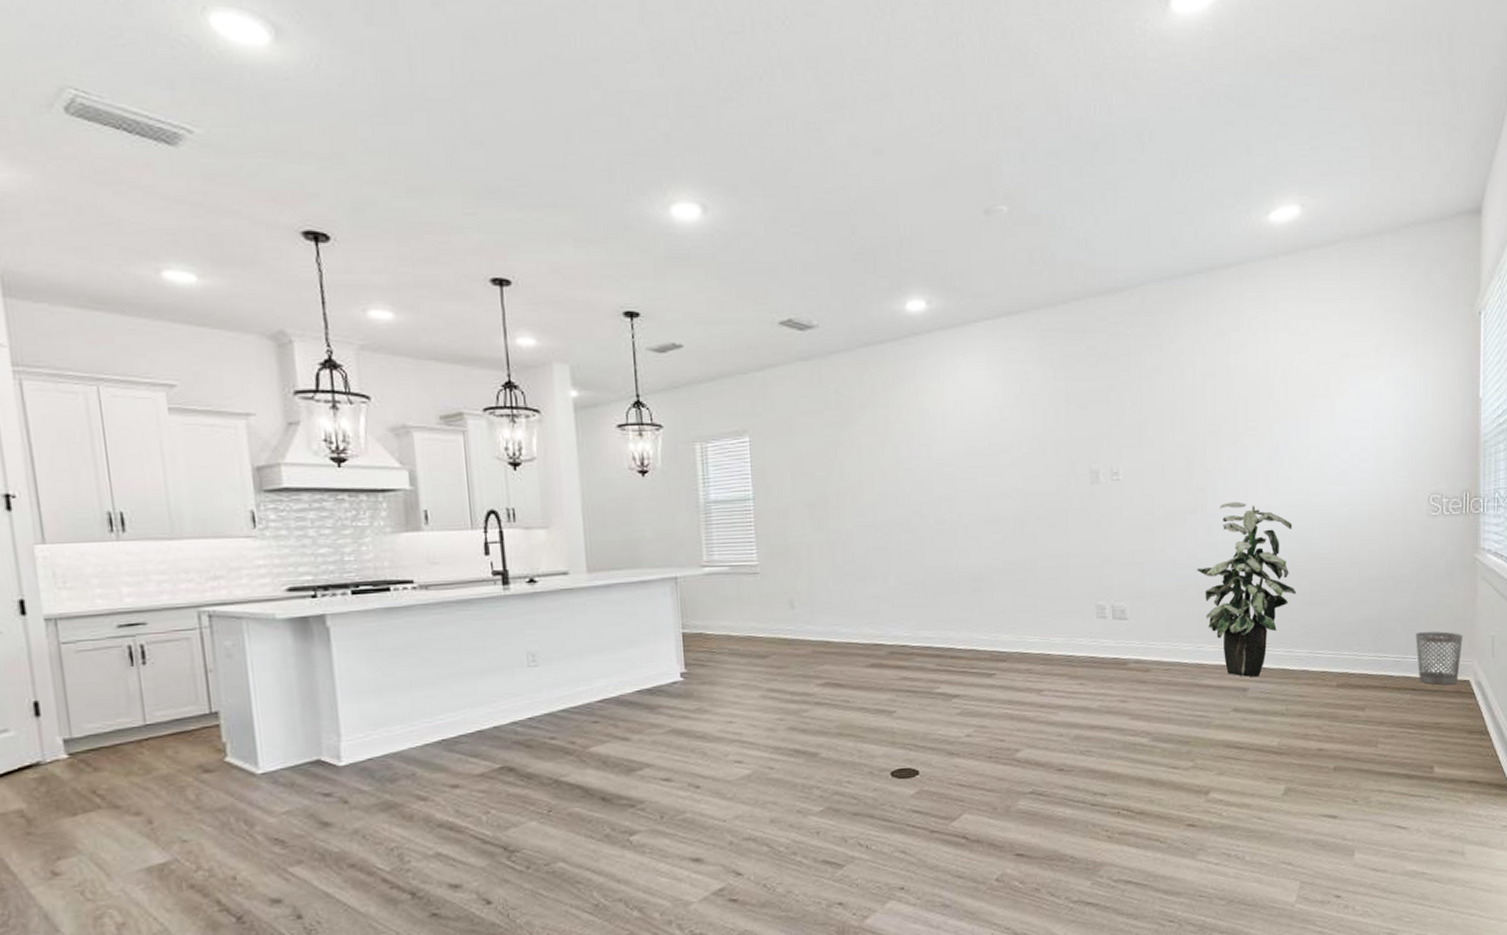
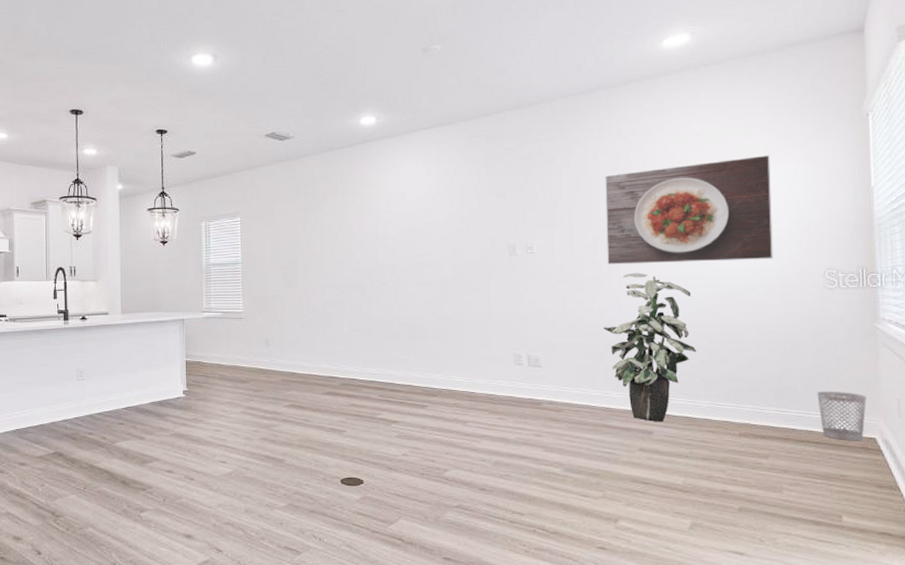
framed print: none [1202,359,1379,493] -> present [605,155,773,265]

